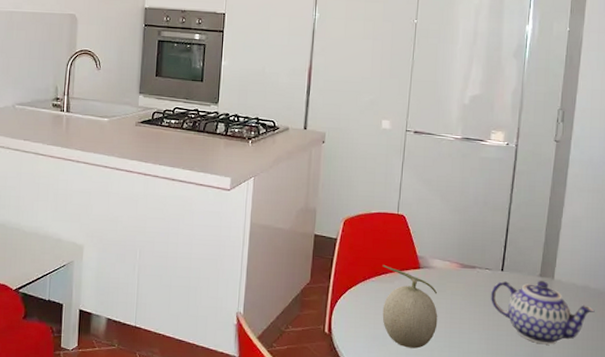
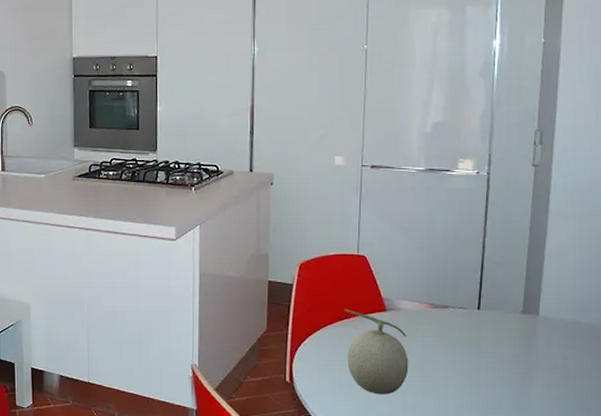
teapot: present [491,280,595,345] -> none [467,318,588,386]

